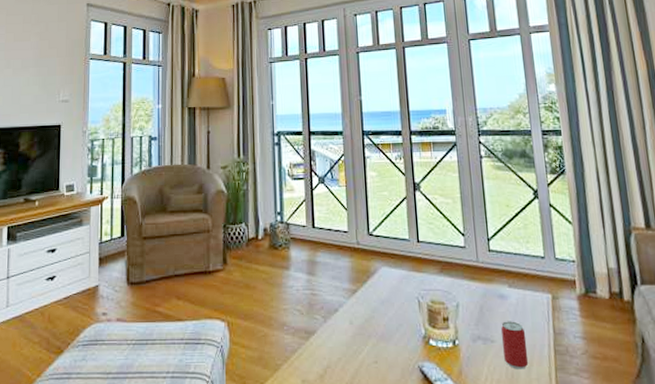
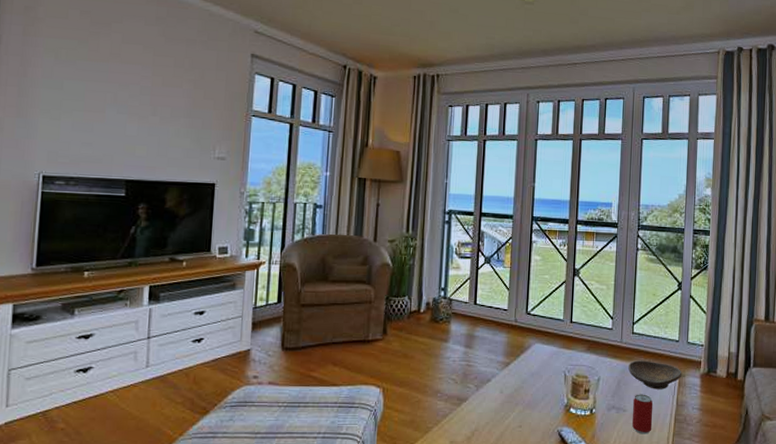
decorative bowl: none [489,281,555,315] -> present [628,360,682,389]

